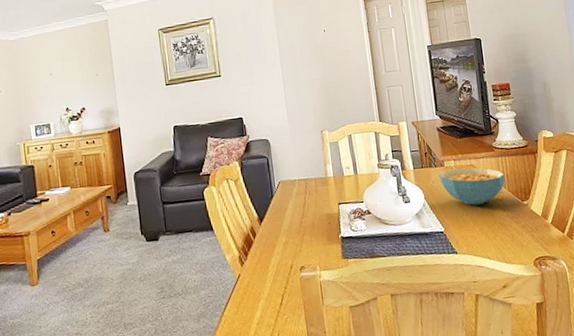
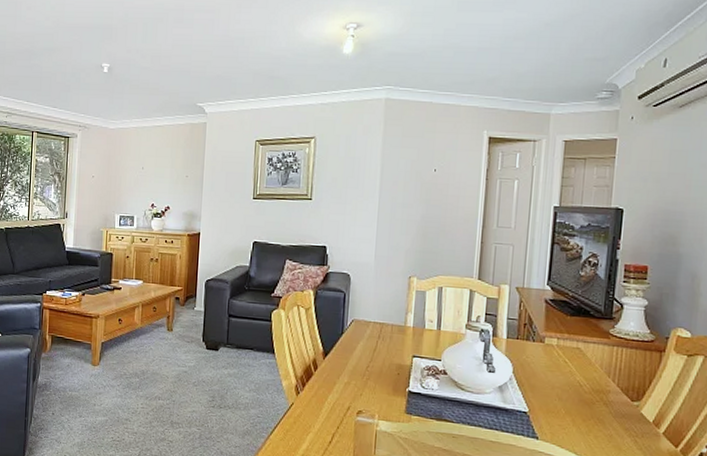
cereal bowl: present [438,167,505,206] -> none [535,347,617,394]

